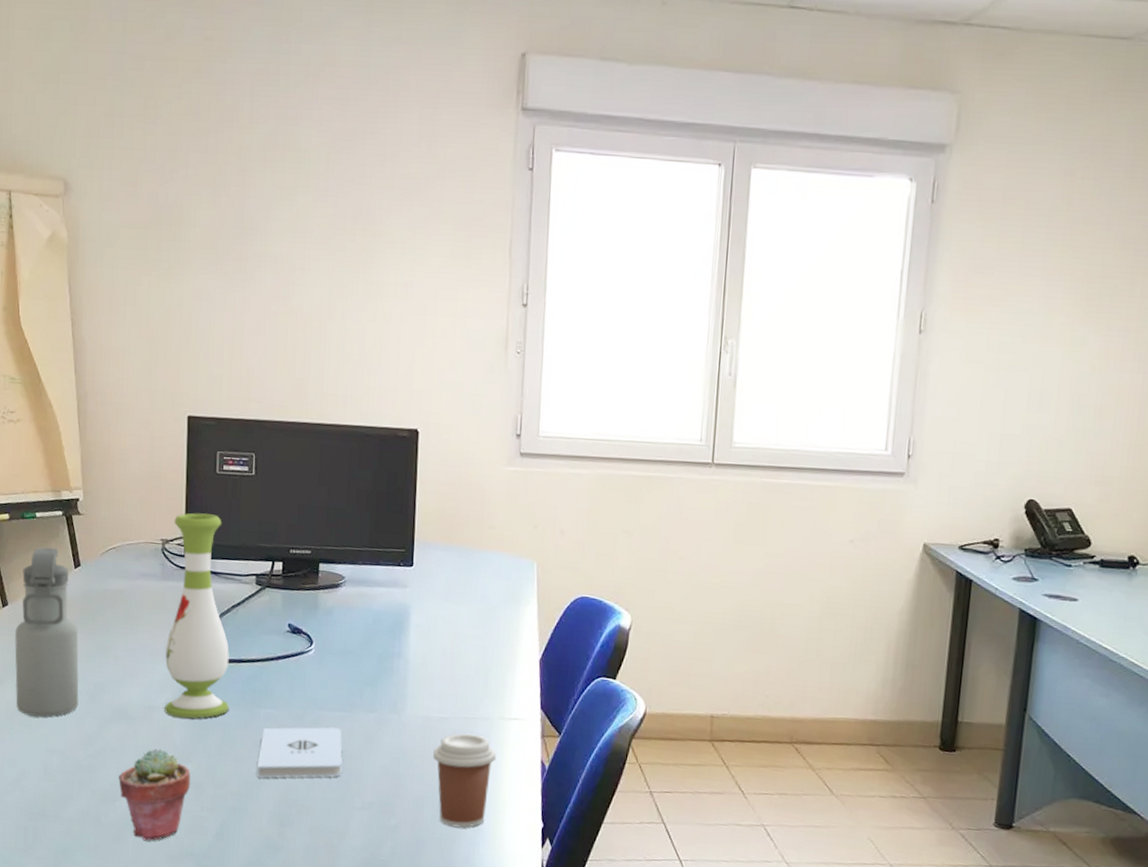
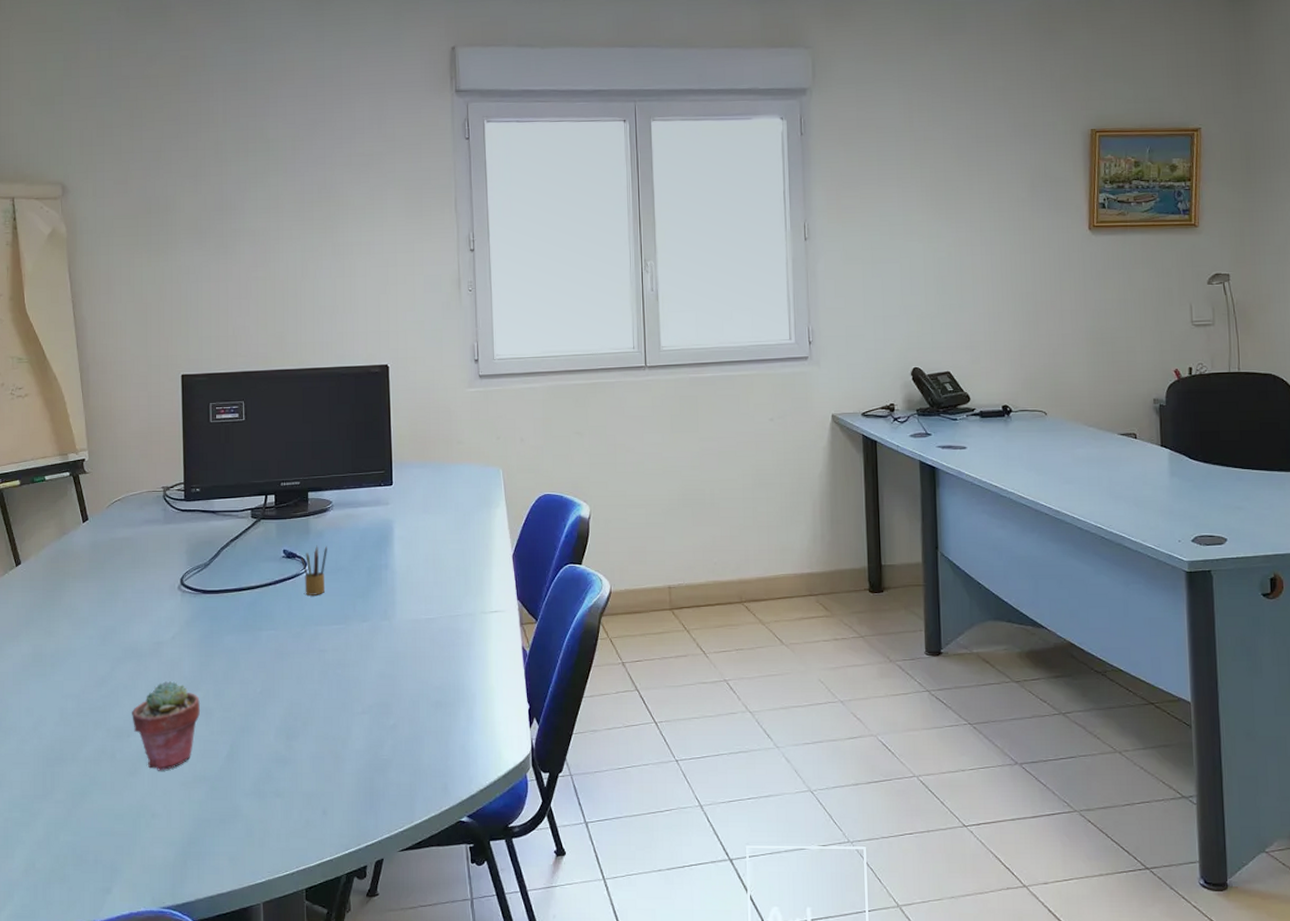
water bottle: present [15,547,79,717] -> none [28,506,91,666]
vase: present [164,513,230,719] -> none [171,459,234,649]
notepad: present [257,727,343,778] -> none [263,640,342,696]
pencil box: none [307,623,336,678] -> present [301,545,327,595]
coffee cup: present [432,733,497,828] -> none [423,630,482,719]

